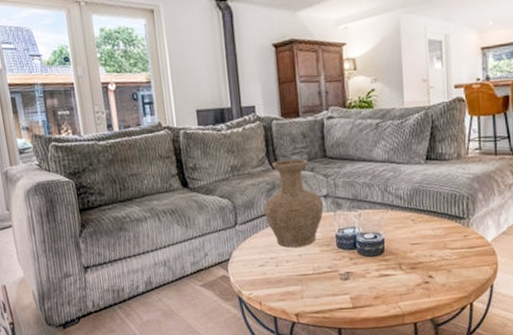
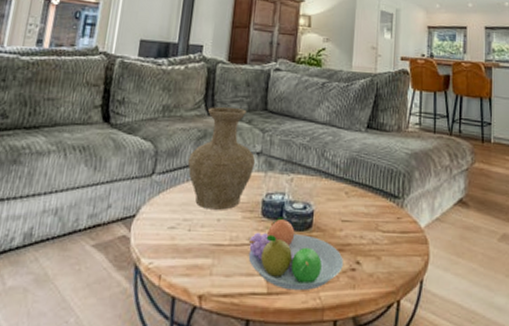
fruit bowl: none [329,247,417,304] -> present [248,216,343,291]

